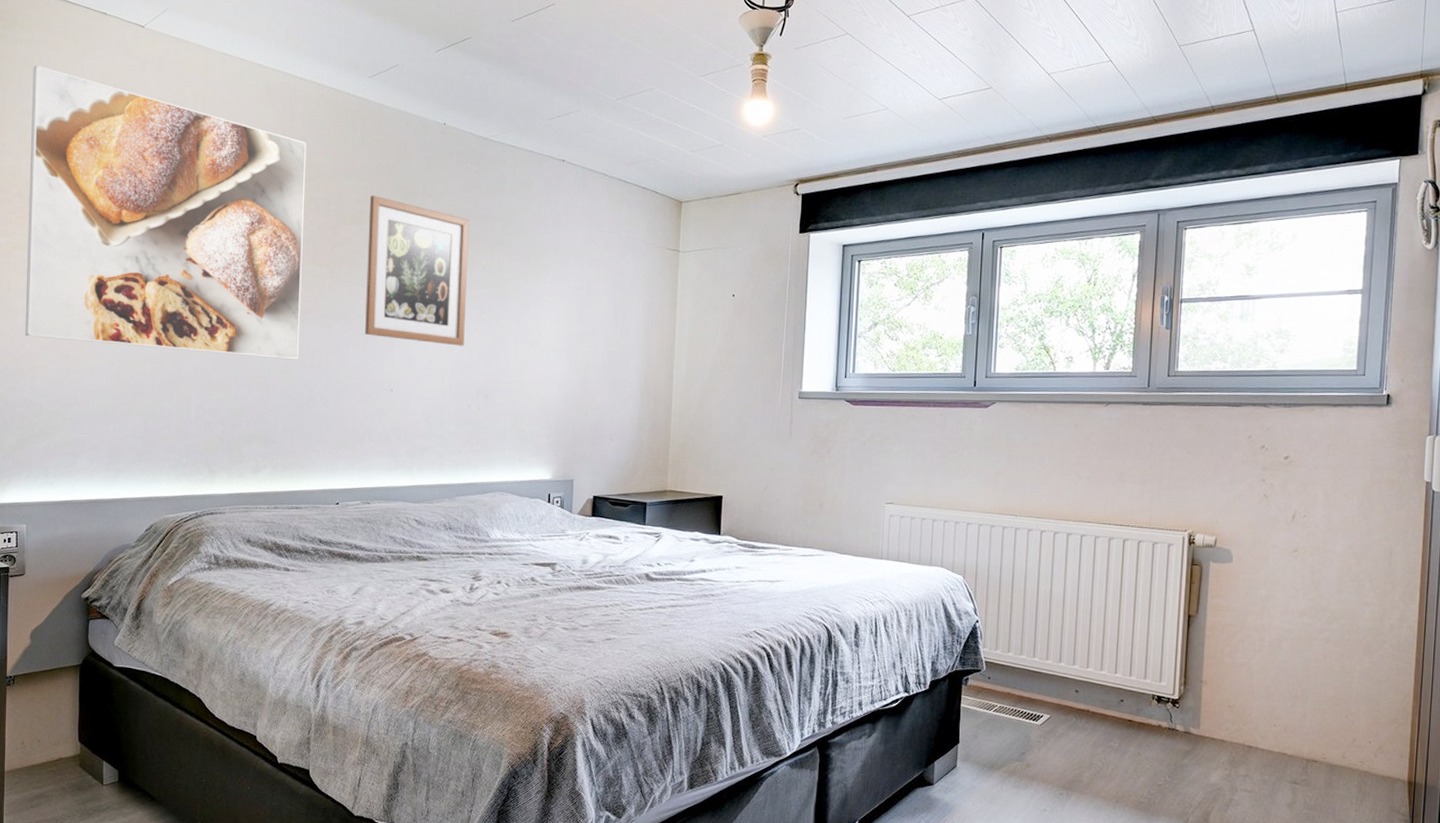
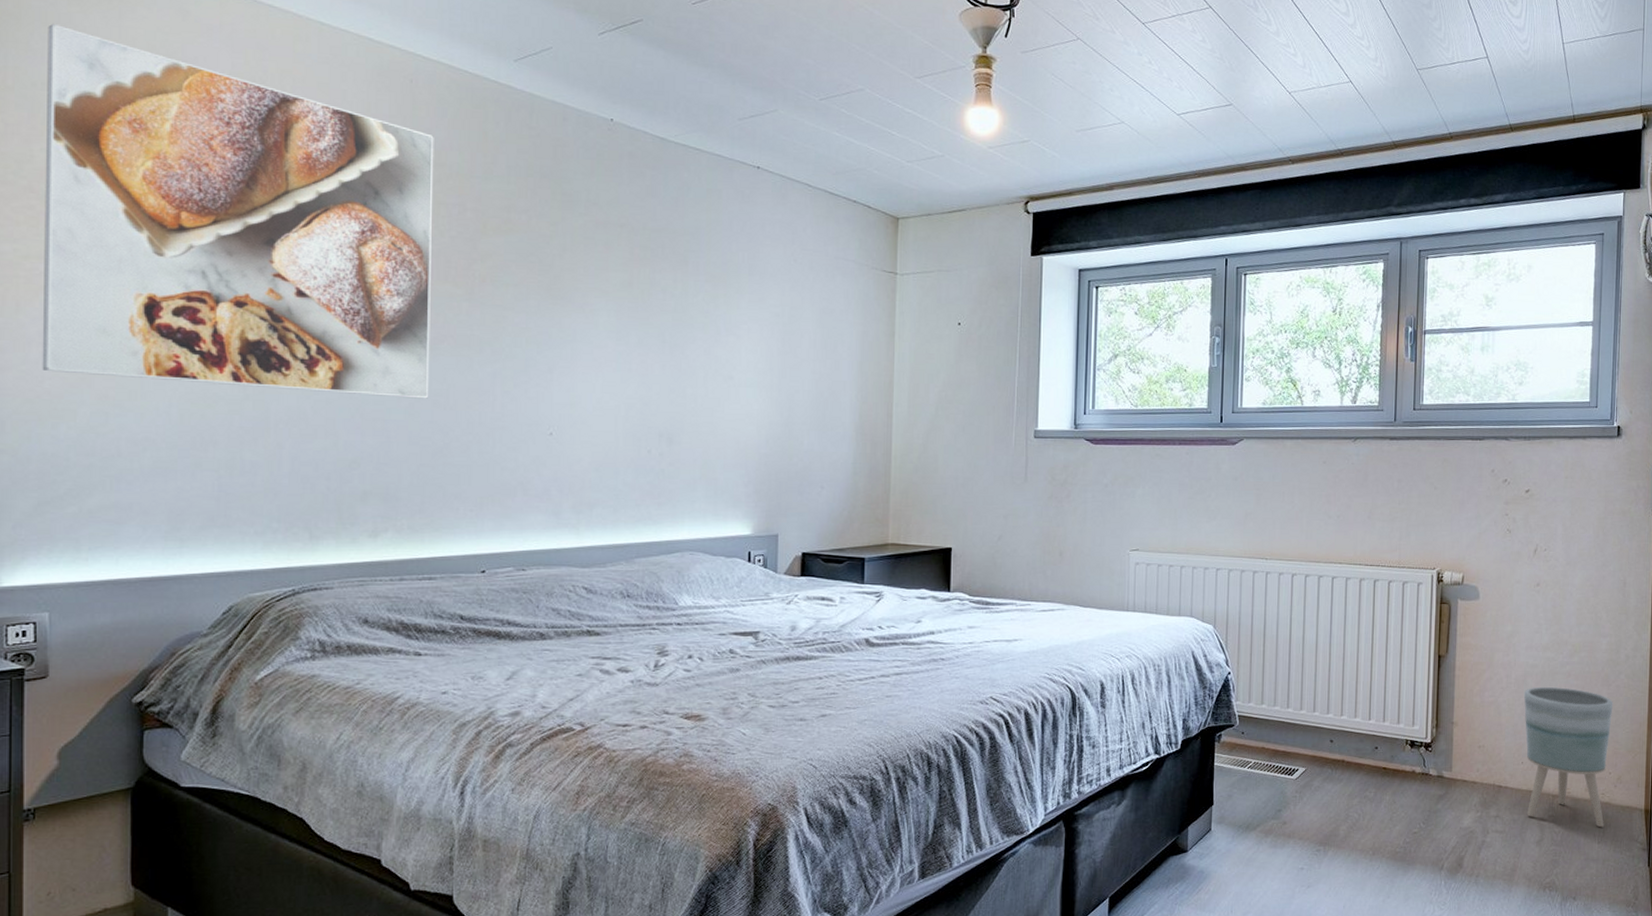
wall art: present [365,195,470,346] -> none [515,201,645,382]
planter: none [1277,651,1376,796] -> present [1523,686,1613,828]

